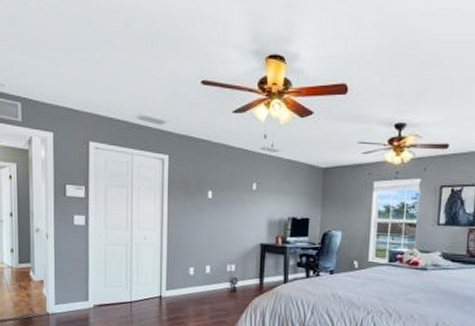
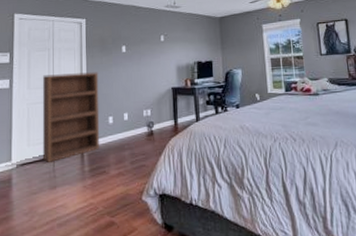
bookcase: none [119,215,181,307] -> present [42,72,100,162]

